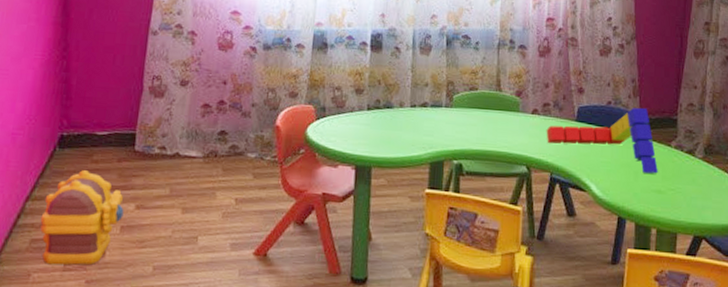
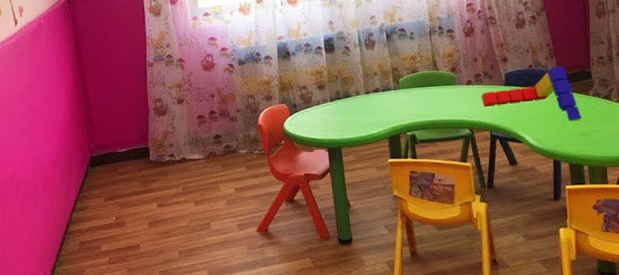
toy chest: present [40,170,124,265] -> none [85,182,149,261]

